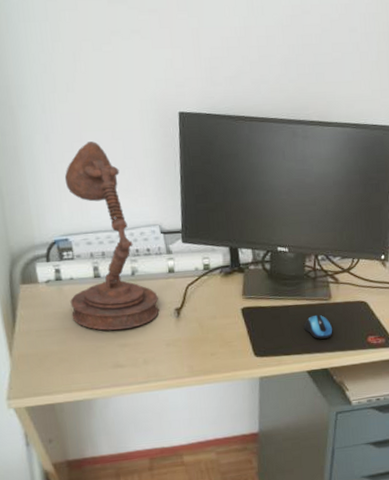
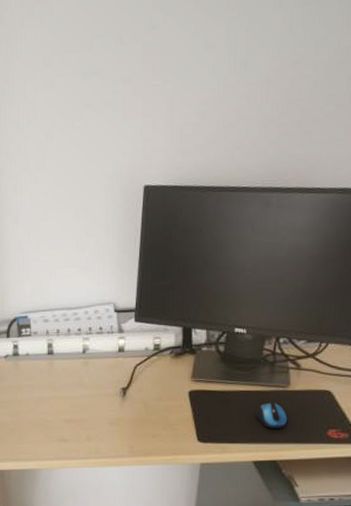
desk lamp: present [64,141,159,331] -> none [24,220,106,405]

